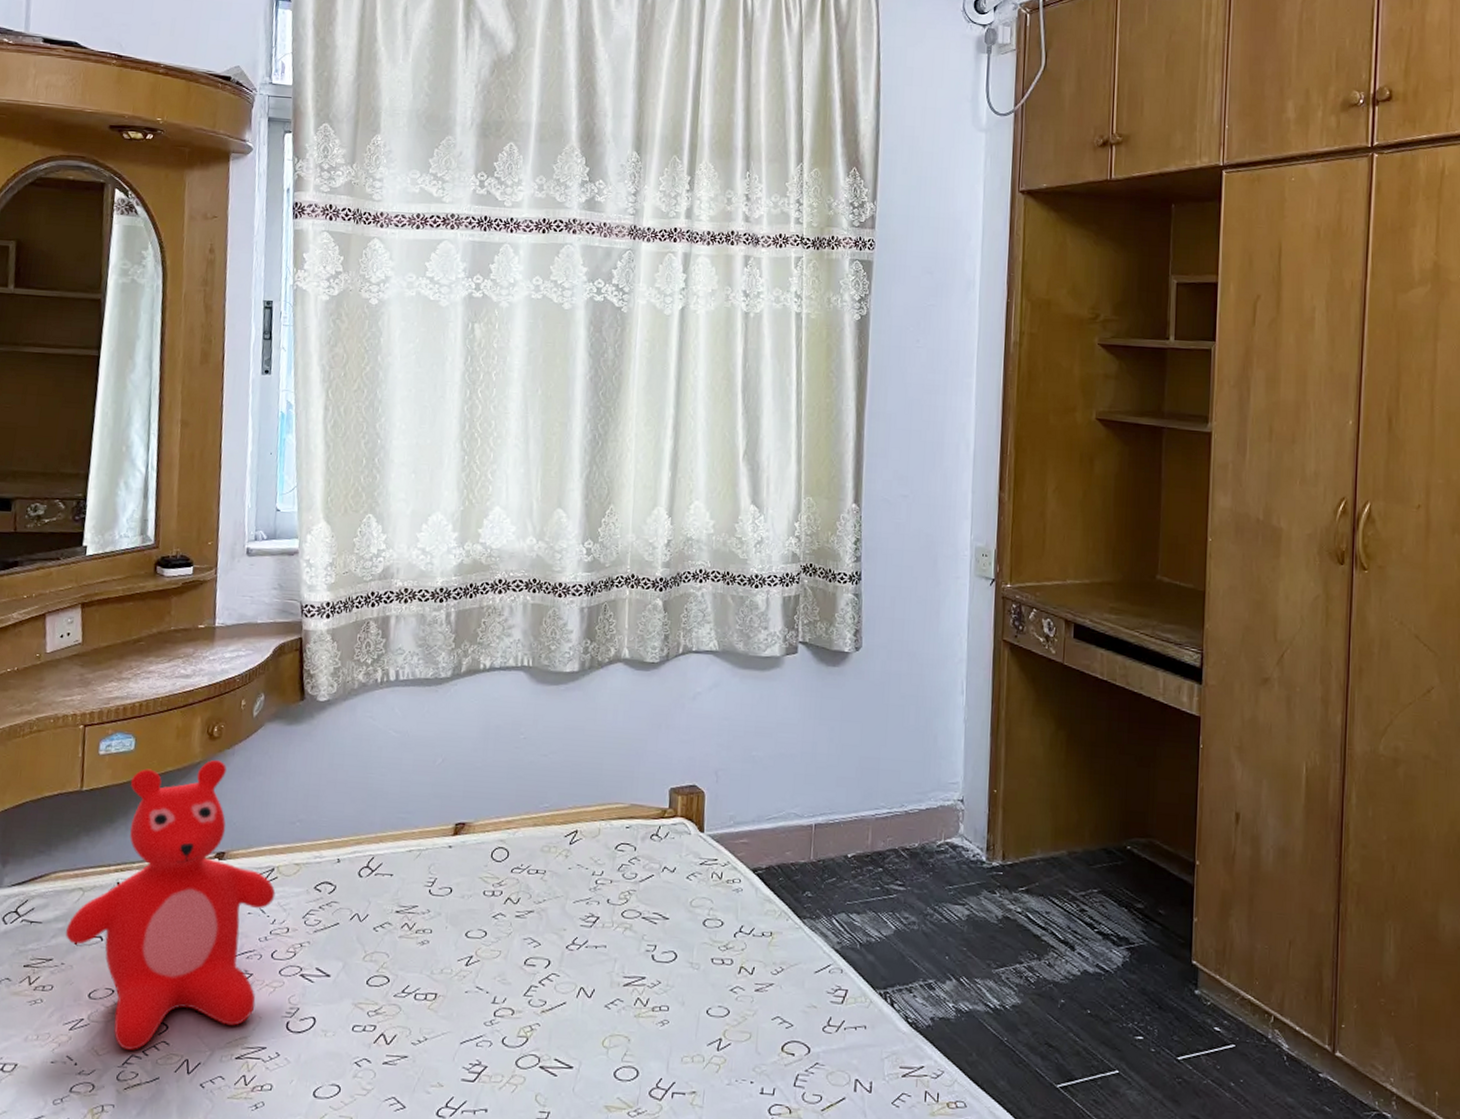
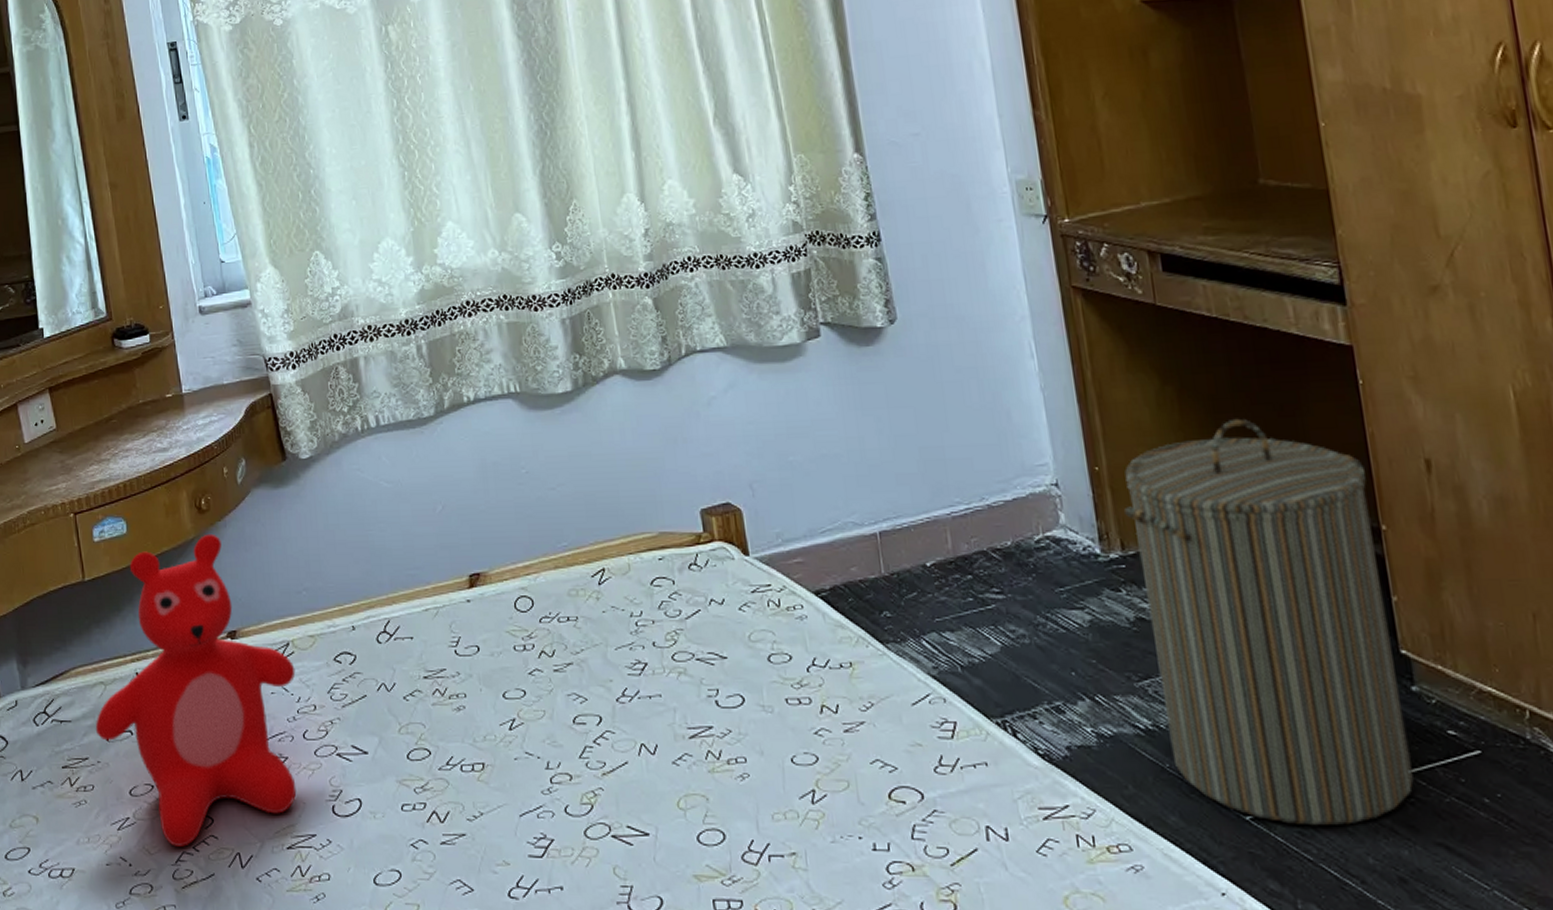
laundry hamper: none [1010,763,1192,1097] -> present [1124,418,1414,826]

